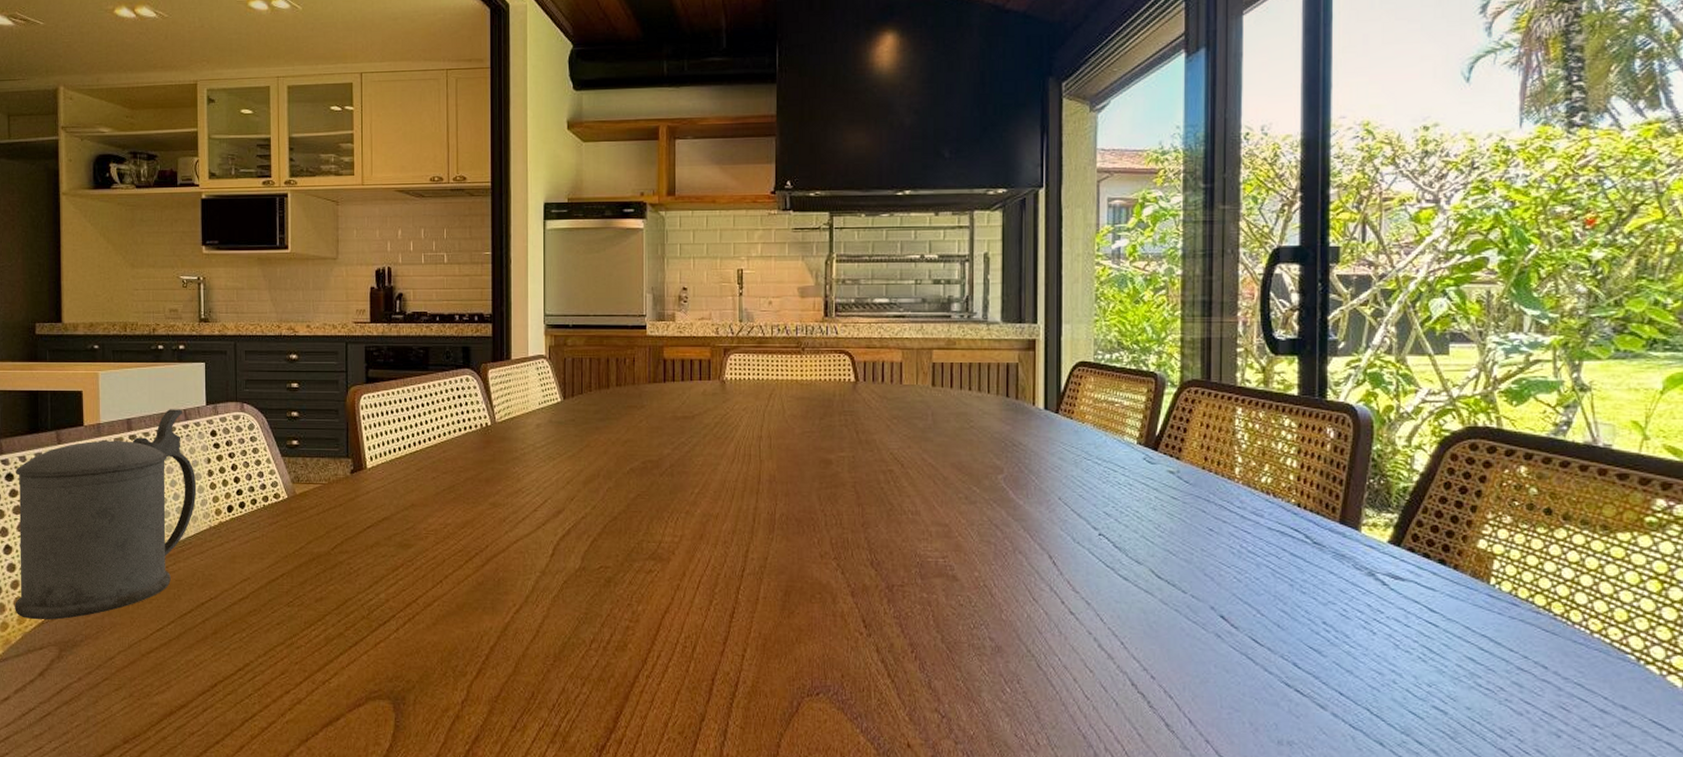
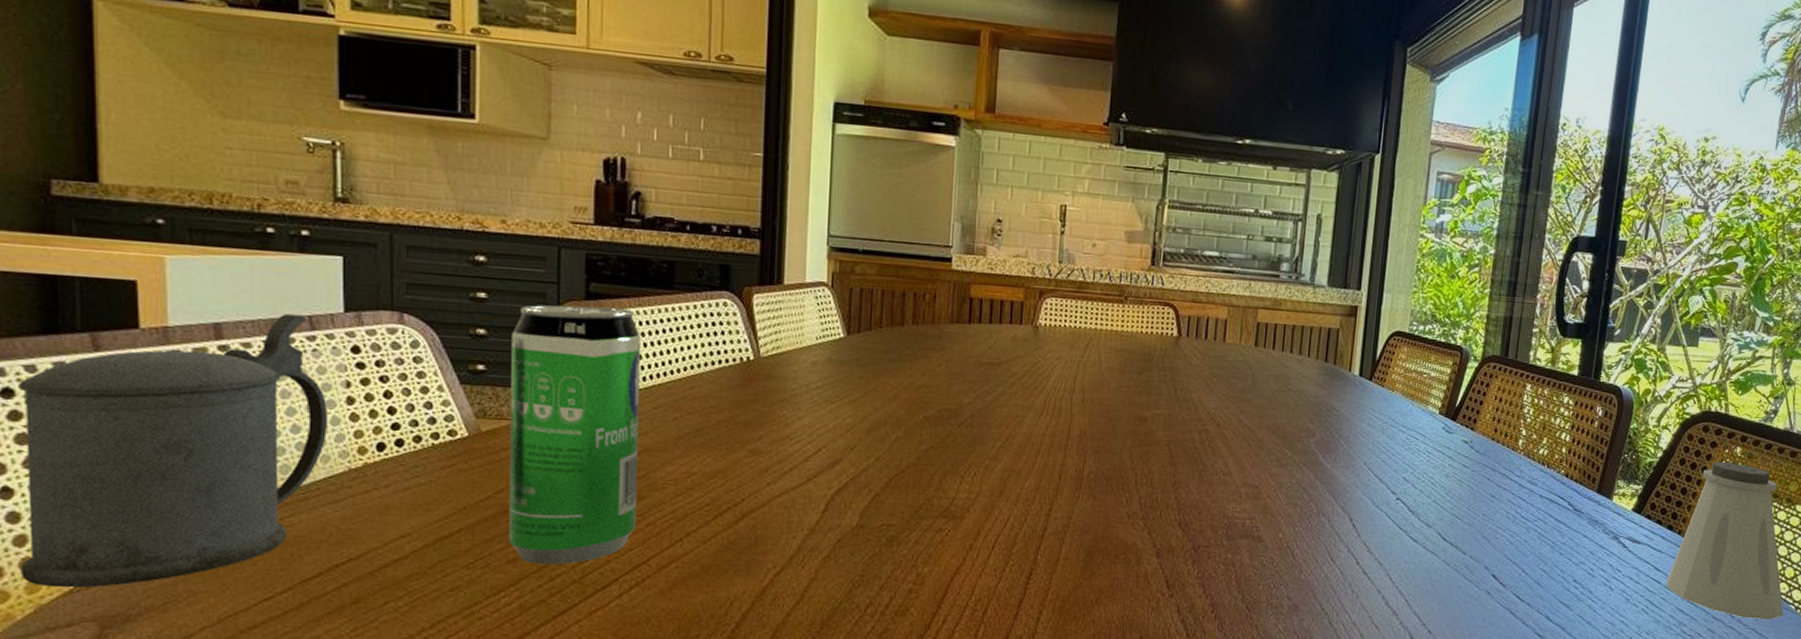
beverage can: none [315,388,408,604] -> present [509,305,640,565]
saltshaker: none [1446,483,1620,673] -> present [1666,461,1784,620]

